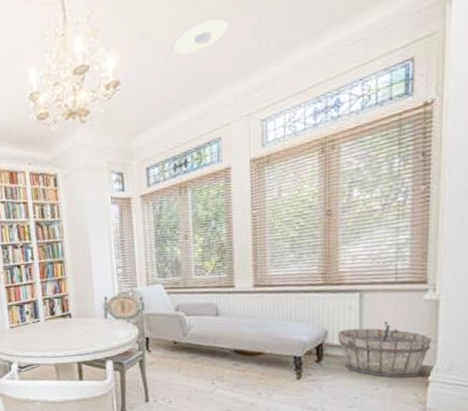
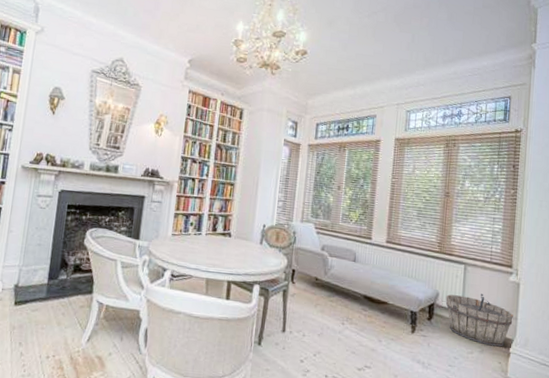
recessed light: present [174,18,228,55] -> none [351,28,392,48]

